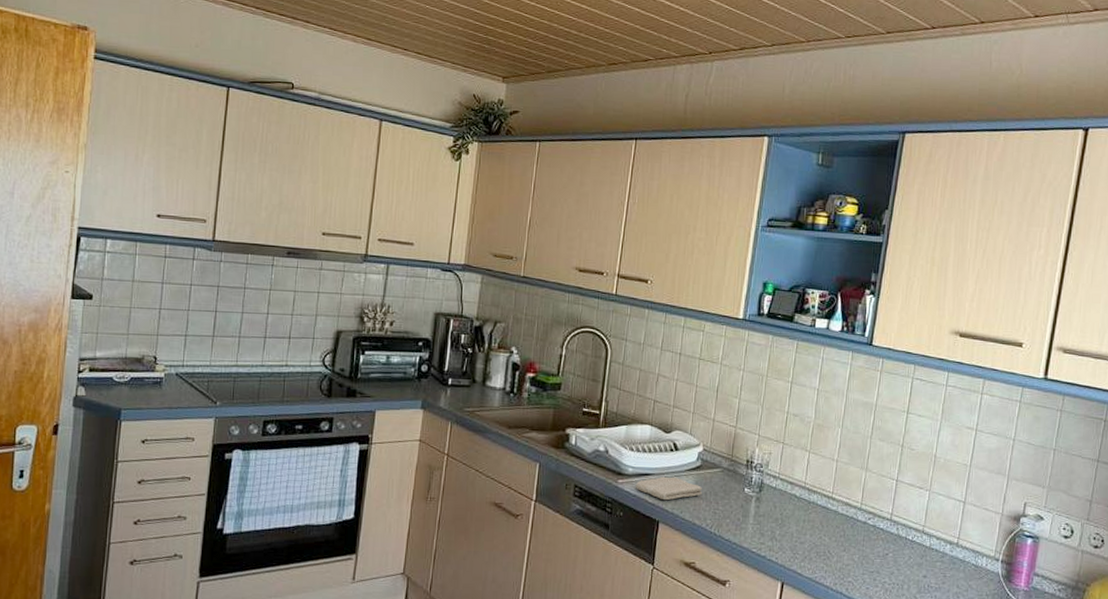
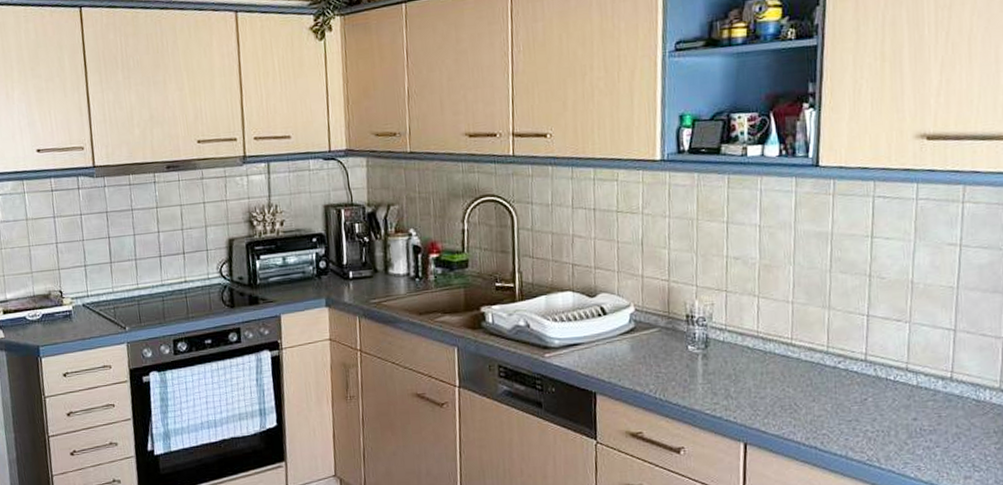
washcloth: present [635,476,702,501] -> none [564,343,640,370]

